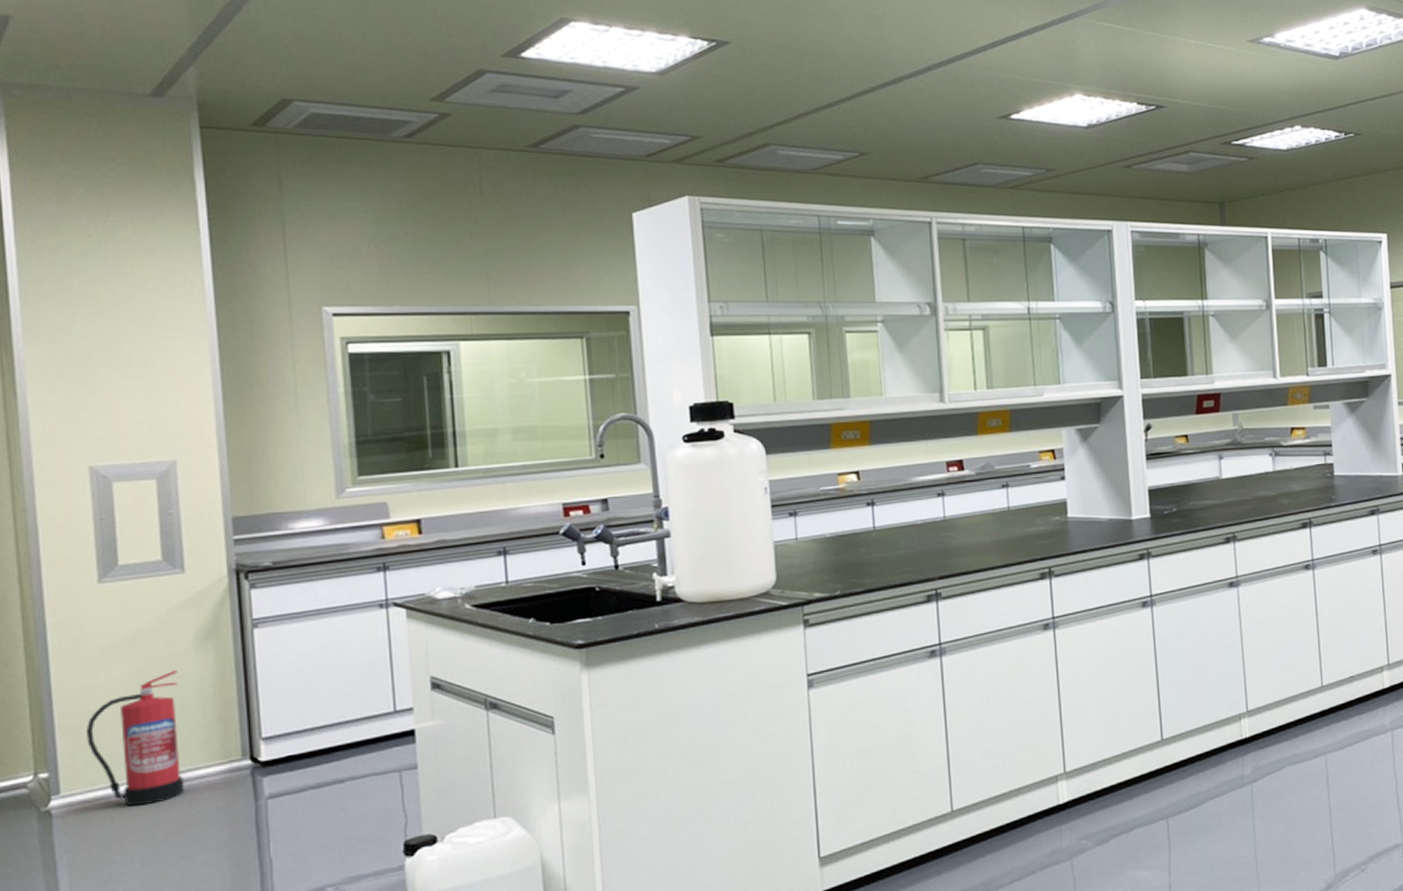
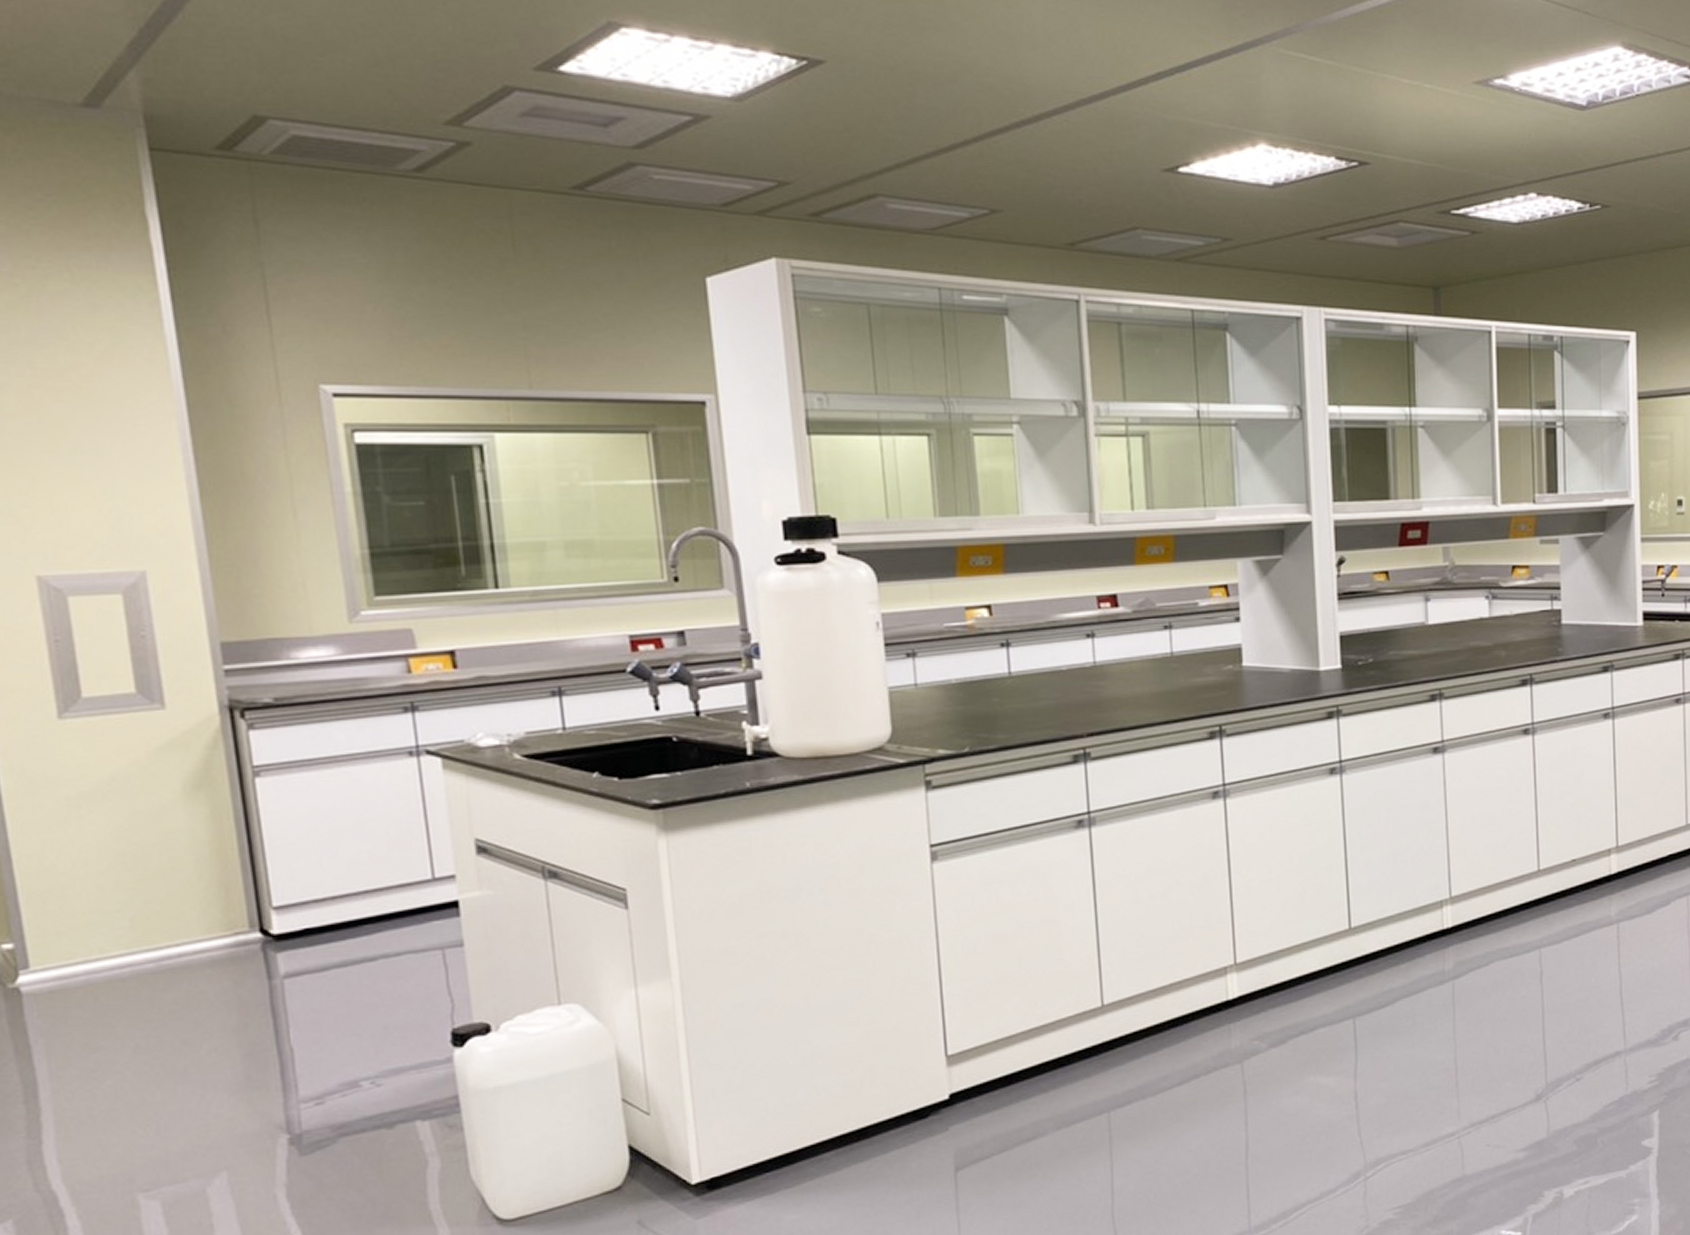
fire extinguisher: present [87,669,184,806] -> none [56,824,181,984]

